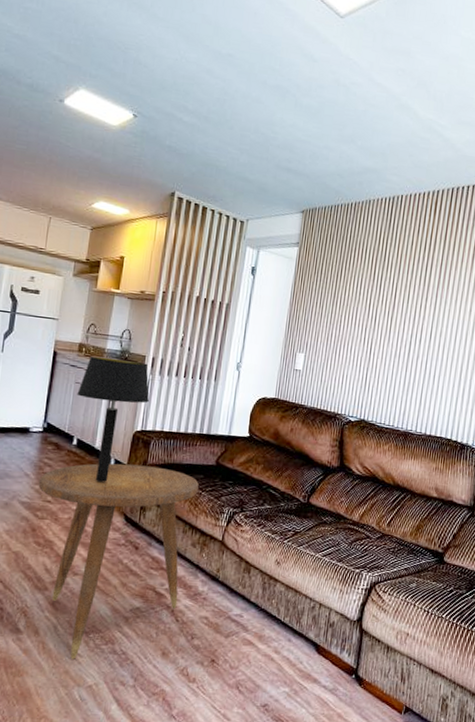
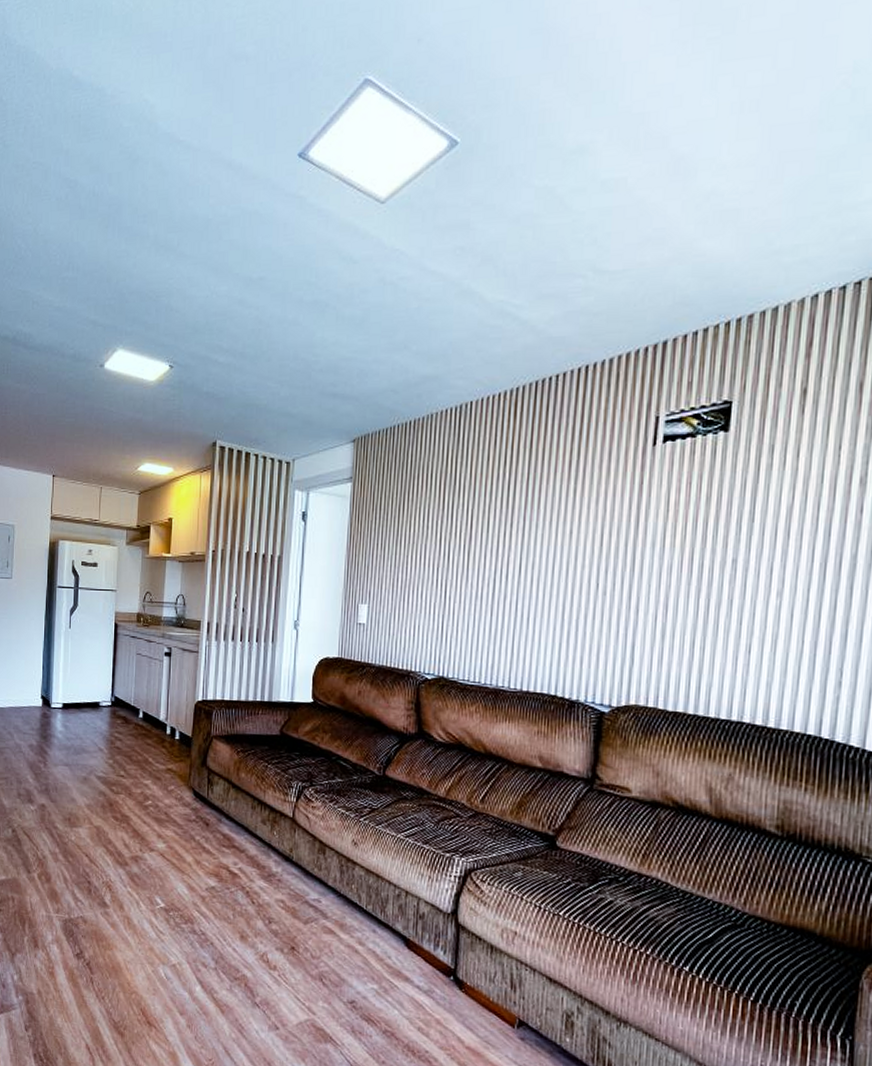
side table: present [38,463,199,660] -> none [111,736,264,937]
table lamp: present [77,356,150,482] -> none [139,625,208,756]

